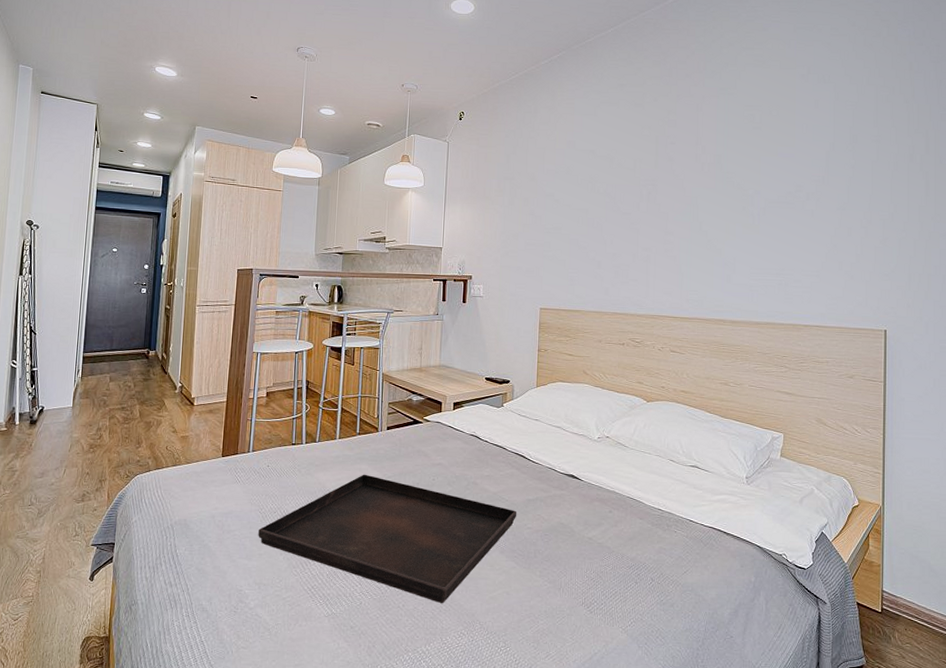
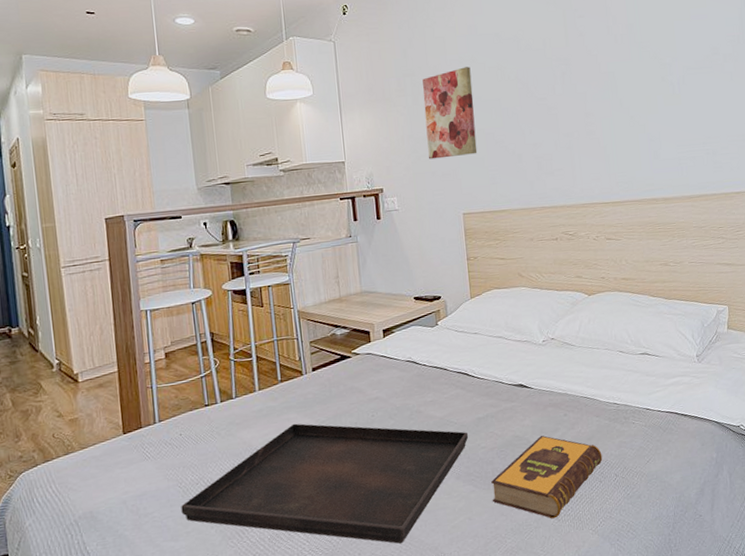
wall art: none [516,177,565,256] -> present [422,67,478,160]
hardback book: none [530,526,641,610] -> present [491,435,603,519]

